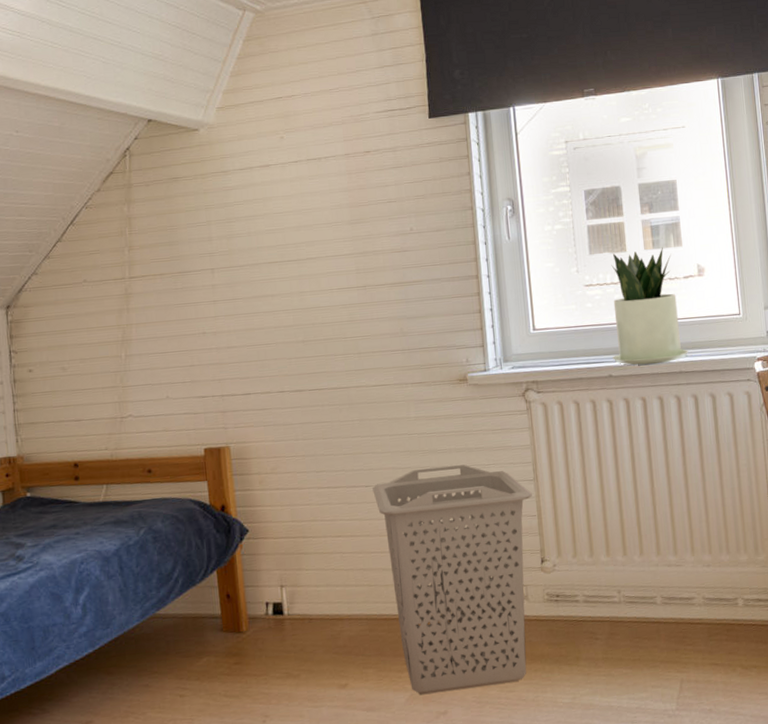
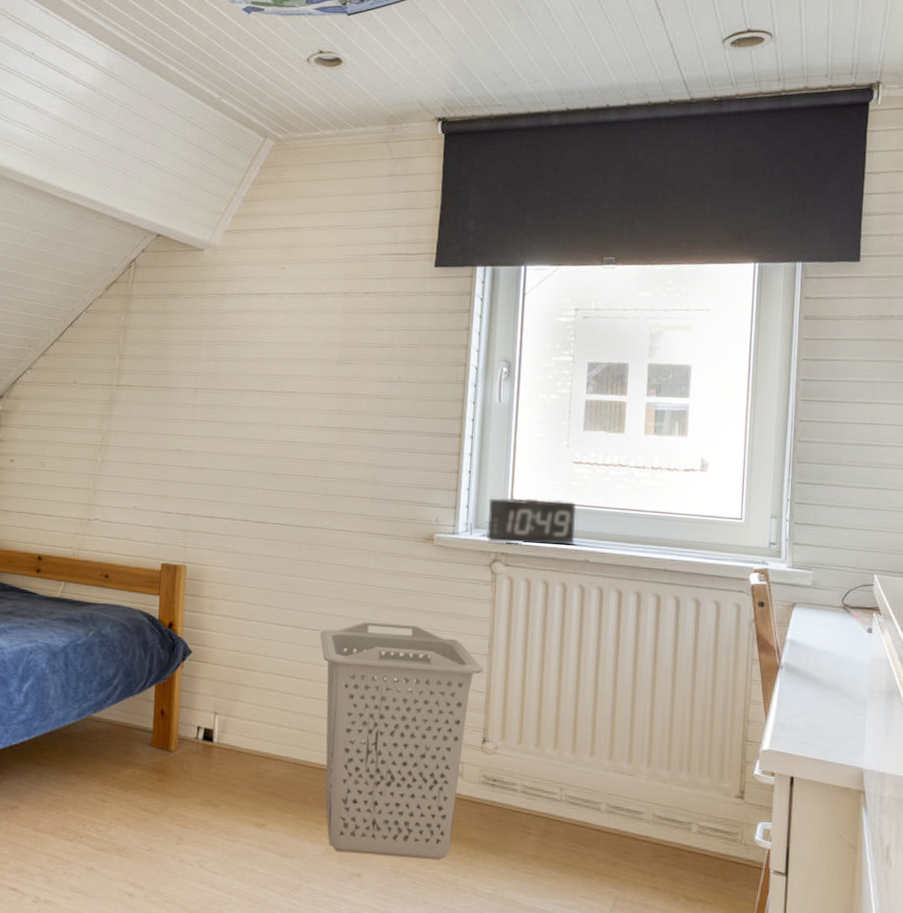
alarm clock: none [513,322,597,374] -> present [486,497,576,546]
planter: present [611,247,689,366] -> none [592,433,678,558]

